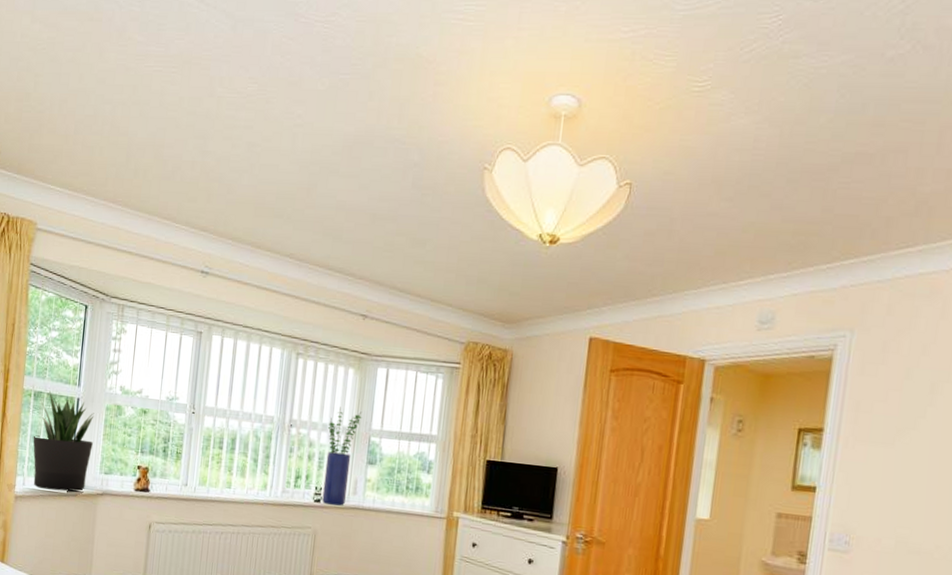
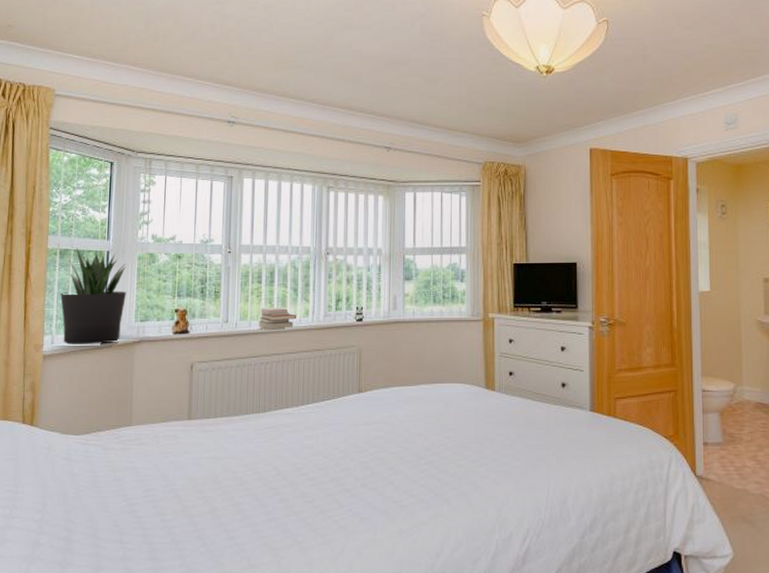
books: none [217,475,254,501] -> present [259,307,296,331]
vase: present [322,407,362,506] -> none [364,231,395,323]

